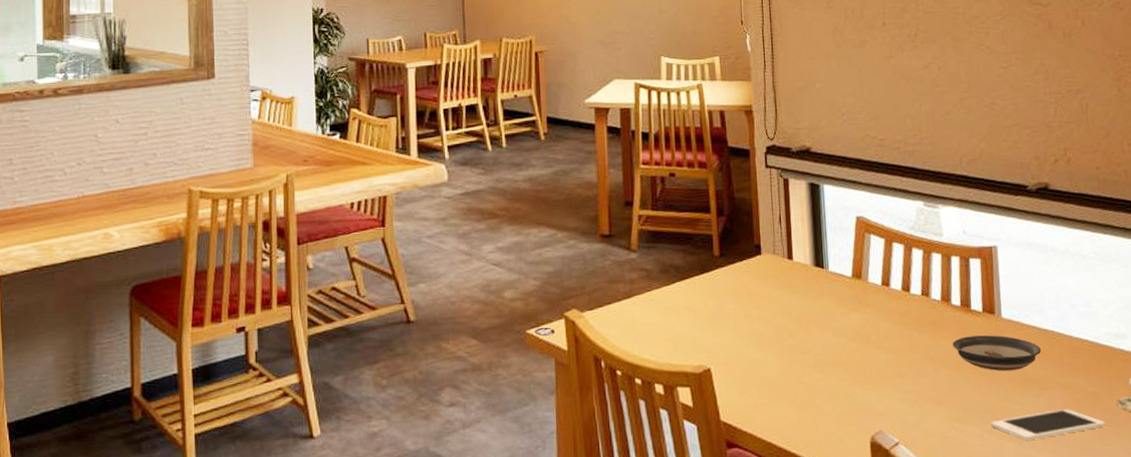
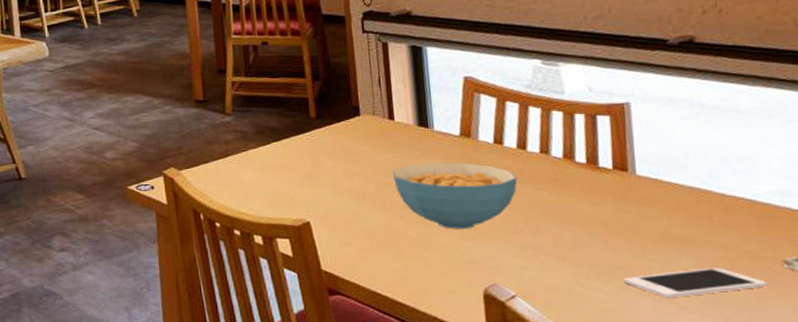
cereal bowl: none [790,304,902,374] -> present [393,162,518,229]
saucer: present [951,335,1042,372] -> none [576,192,686,229]

